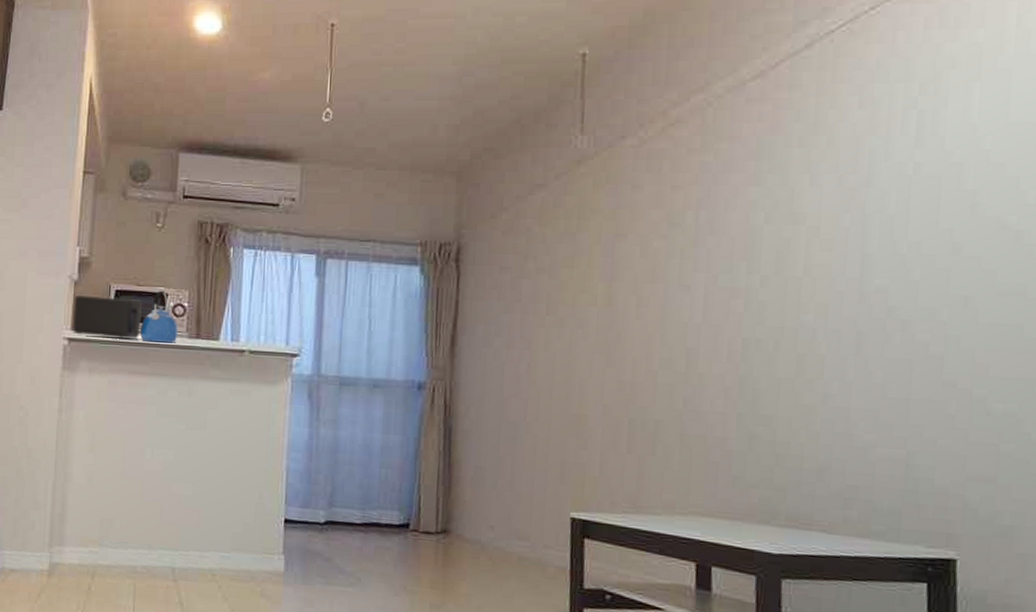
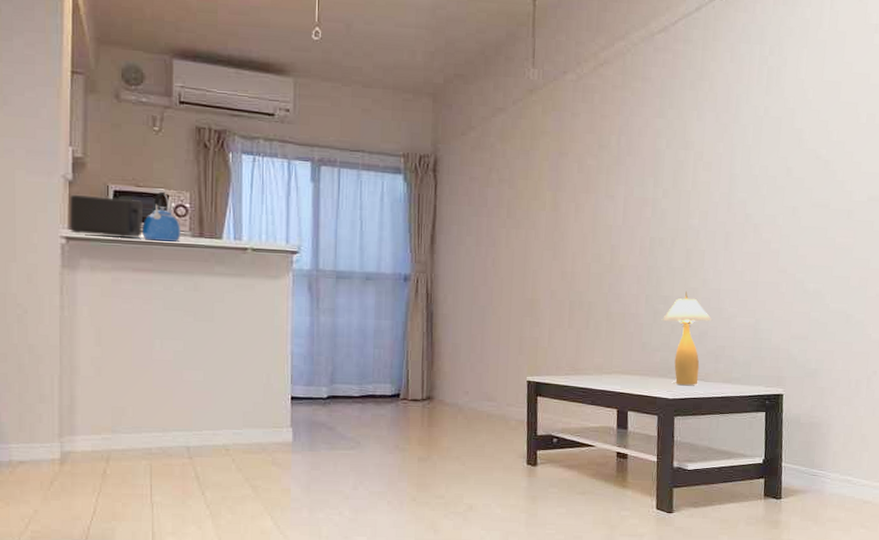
table lamp: none [758,409,839,538] -> present [660,290,713,386]

